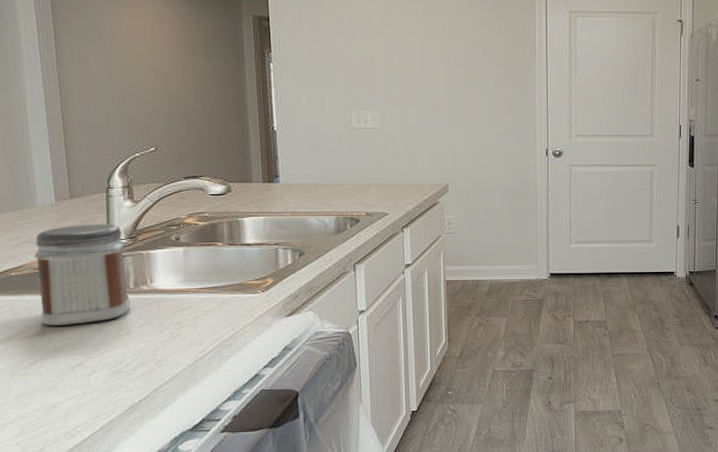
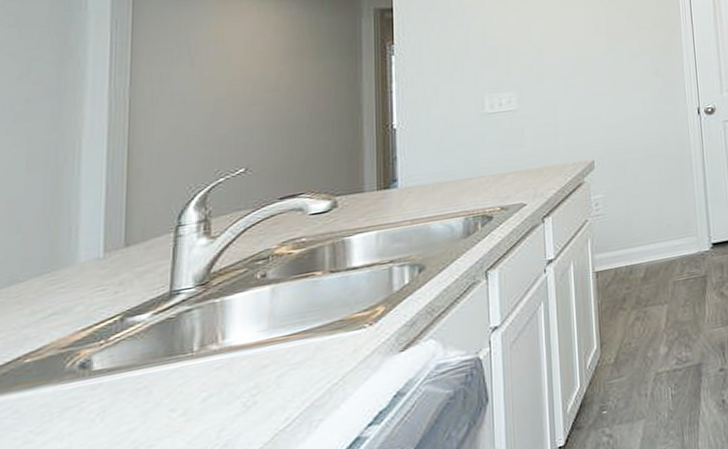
jar: present [34,224,132,326] -> none [59,270,193,425]

